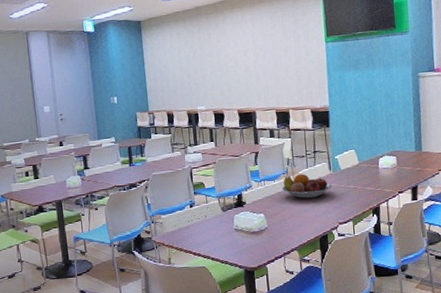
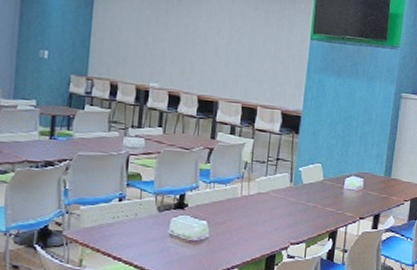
fruit bowl: present [282,174,333,199] -> none [234,181,291,211]

